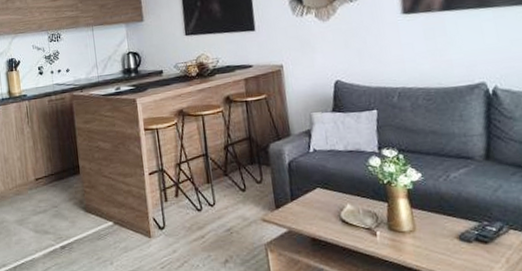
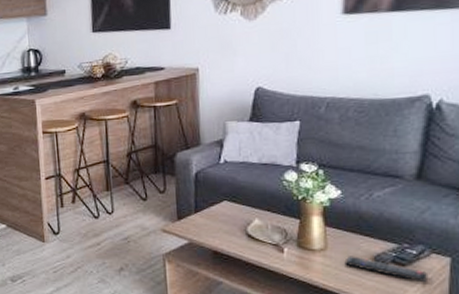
remote control: none [433,235,511,259] -> present [344,256,429,283]

